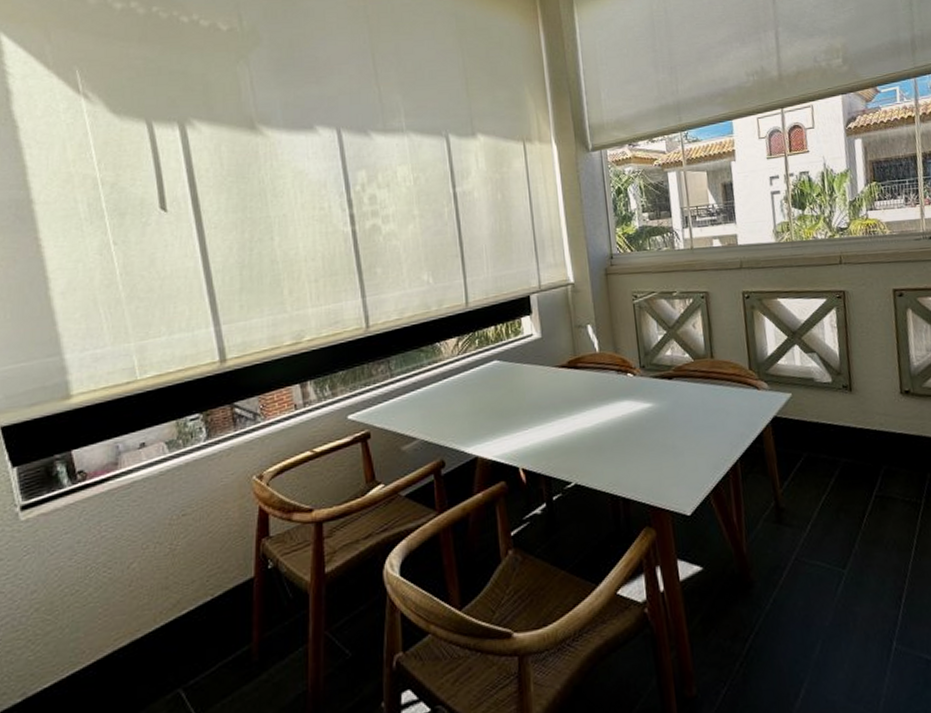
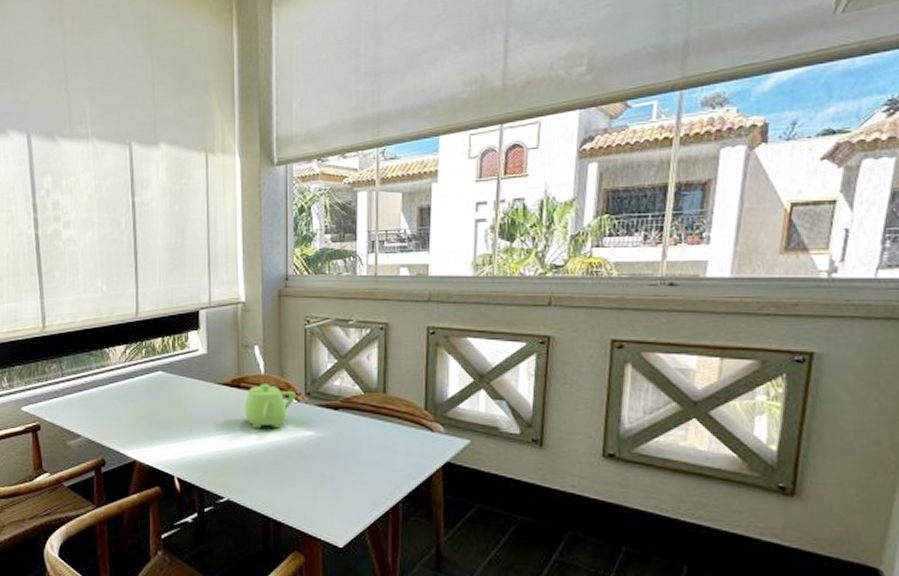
teapot: none [583,361,632,408] -> present [245,384,296,429]

